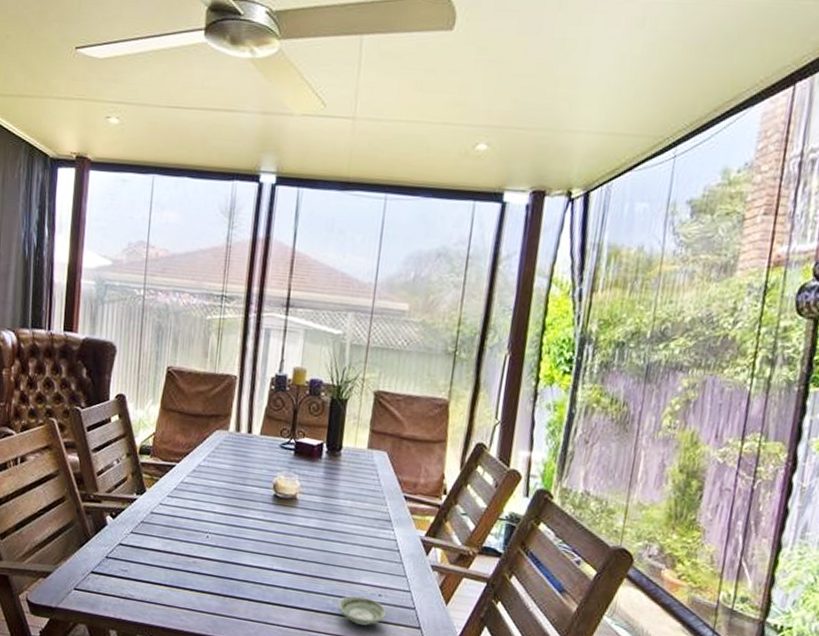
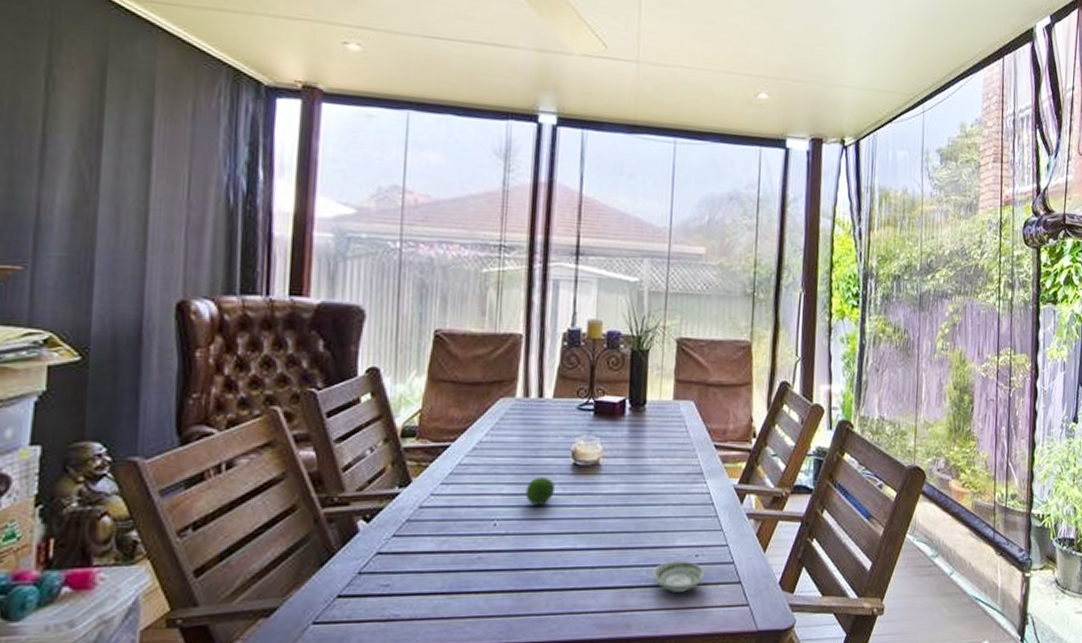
fruit: none [233,502,258,527] -> present [525,476,556,505]

